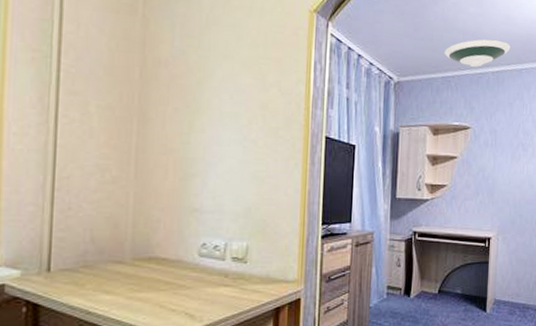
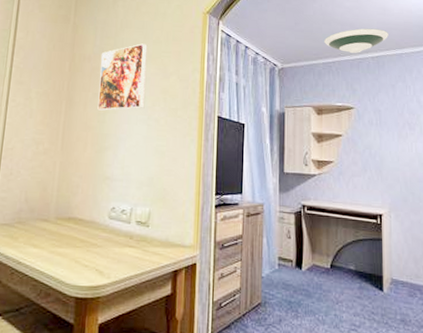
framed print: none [179,46,241,130] -> present [97,43,148,111]

